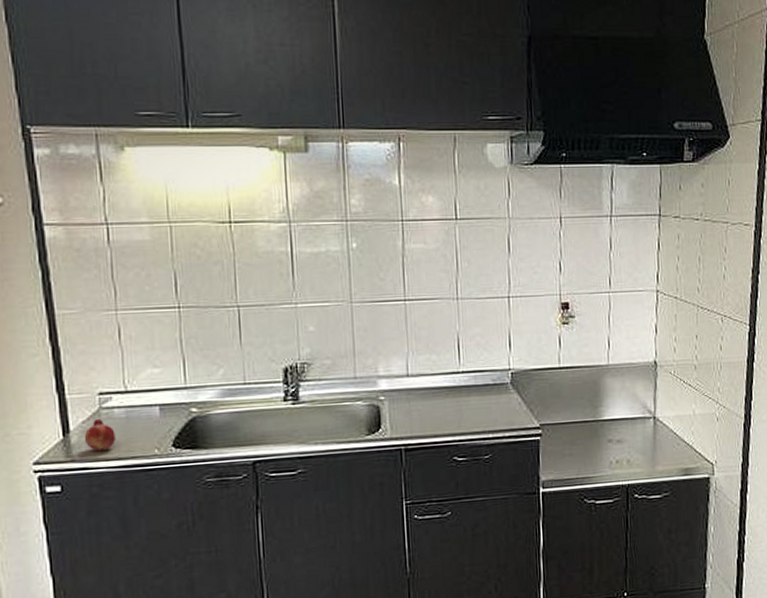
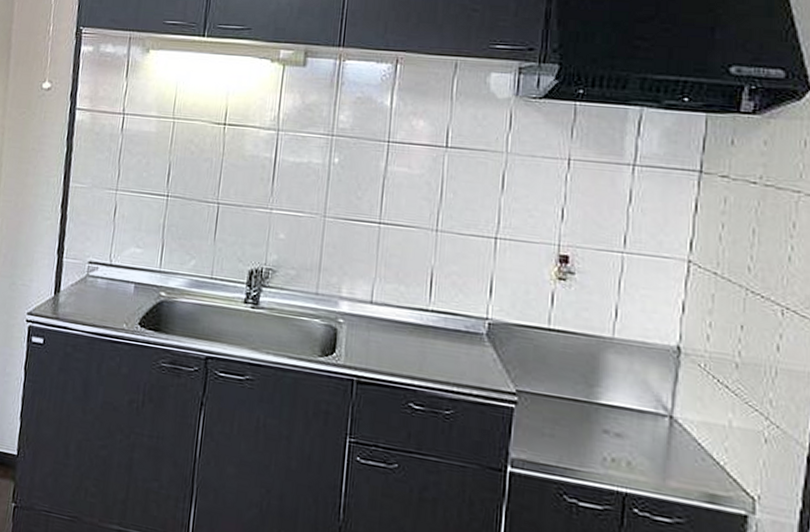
fruit: present [84,418,116,452] -> none [69,284,95,316]

